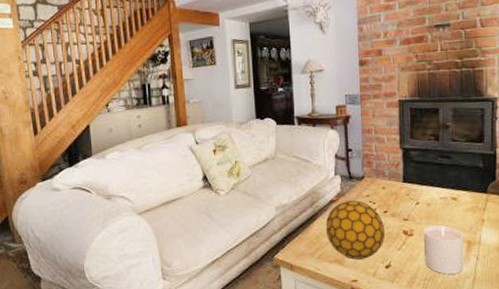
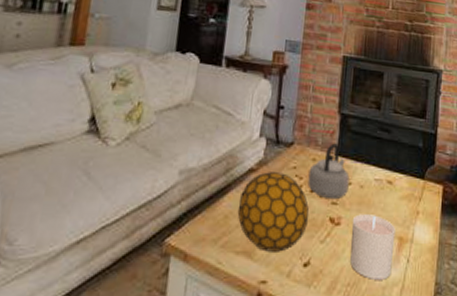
teapot: none [380,173,417,216] -> present [308,143,350,199]

